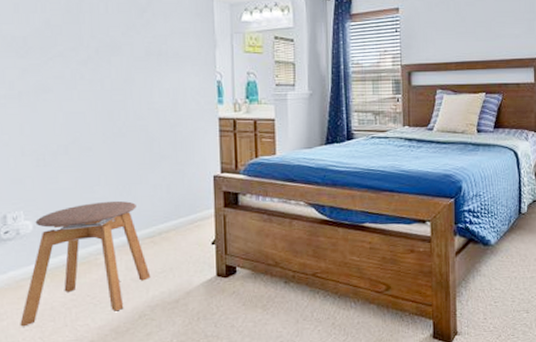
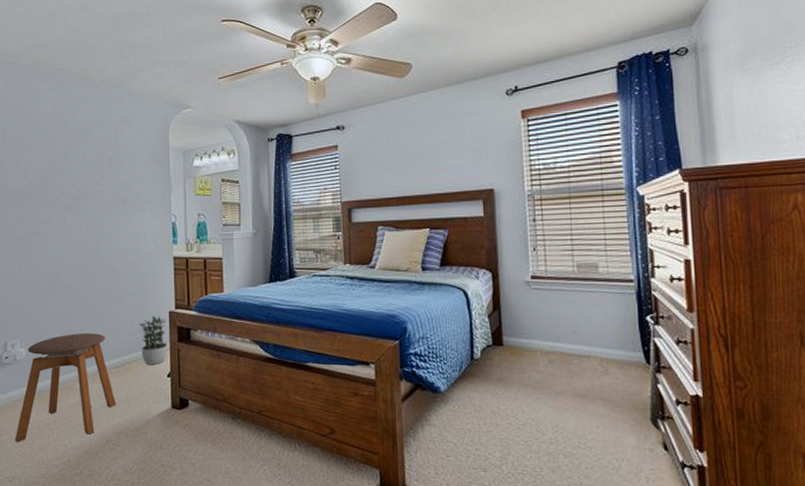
potted plant: none [178,180,212,233] -> present [139,315,168,365]

